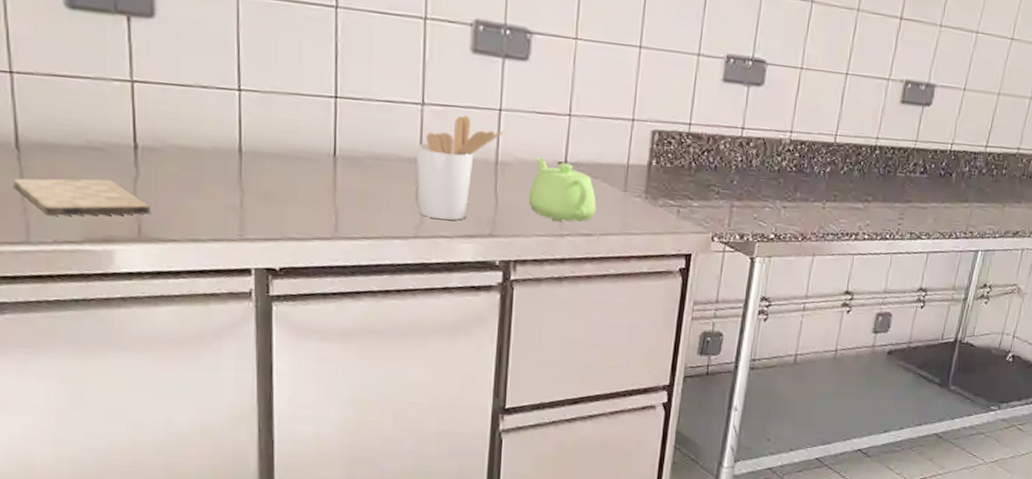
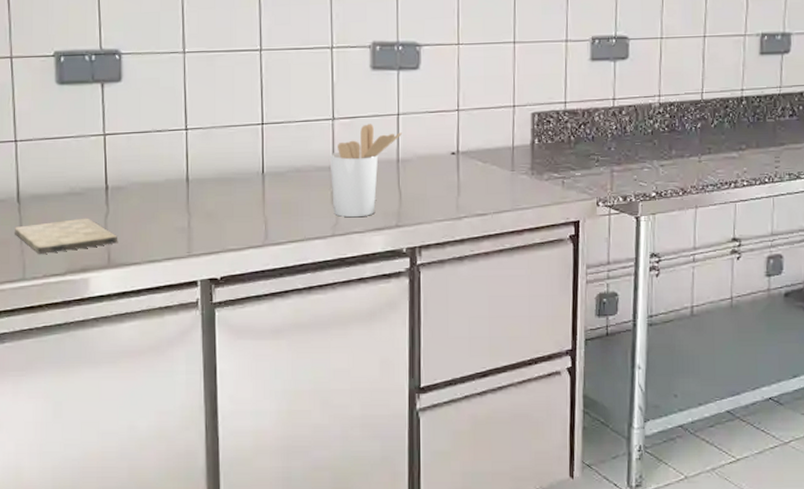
teapot: present [528,156,597,222] -> none [428,150,489,205]

